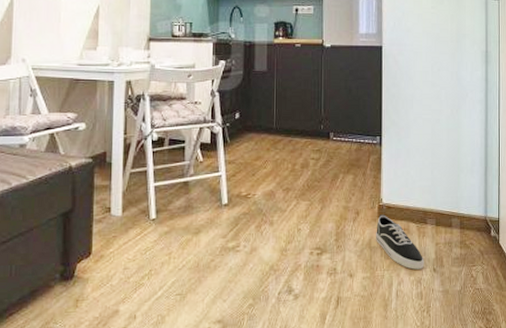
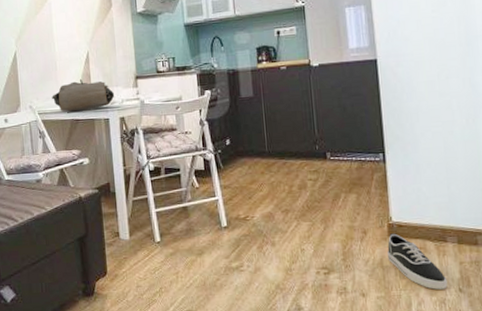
bag: none [50,35,123,70] -> present [52,79,115,112]

